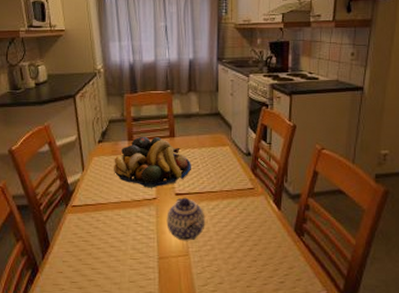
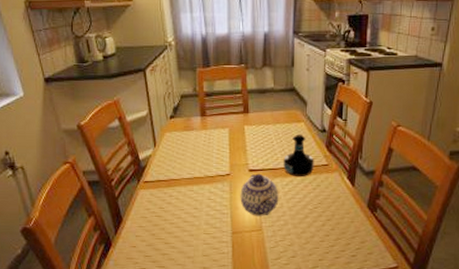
fruit bowl: present [114,136,191,188] -> none [186,111,265,164]
tequila bottle: none [209,157,240,200] -> present [283,134,314,176]

